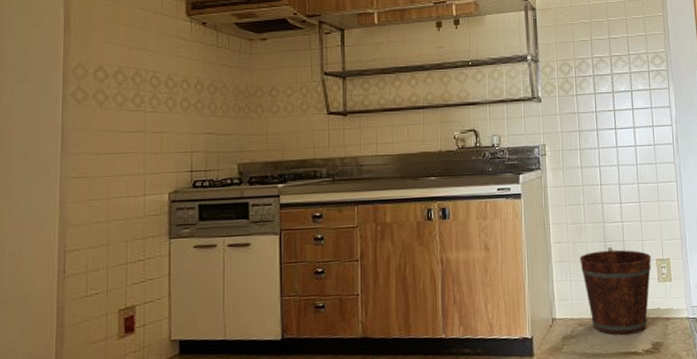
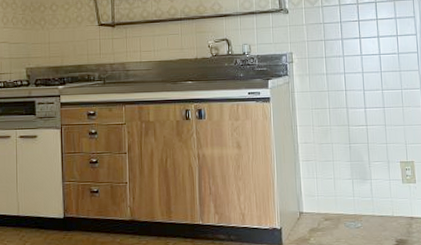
bucket: present [580,247,651,336] -> none [325,149,396,232]

